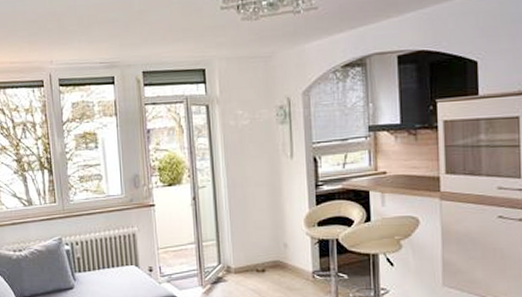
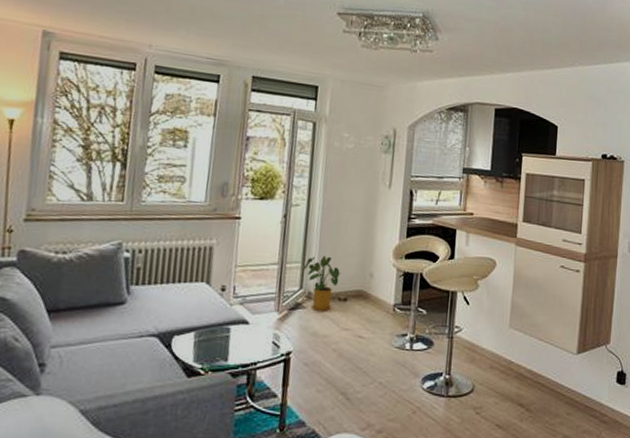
house plant: none [218,231,256,284] -> present [303,256,341,312]

